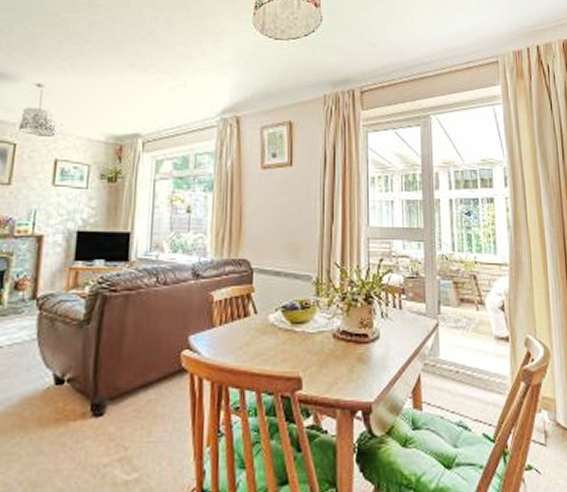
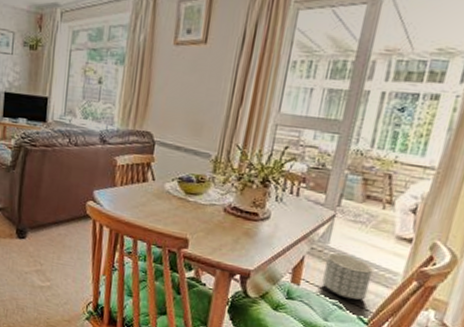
planter: none [441,365,486,416] -> present [322,252,373,300]

